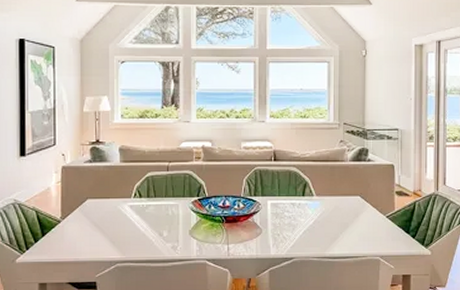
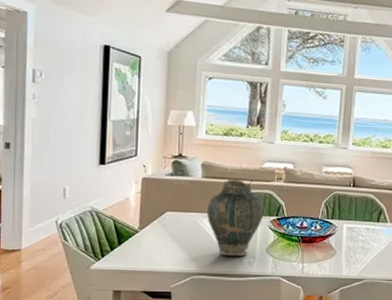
vase: none [126,161,185,242] -> present [206,179,265,257]

